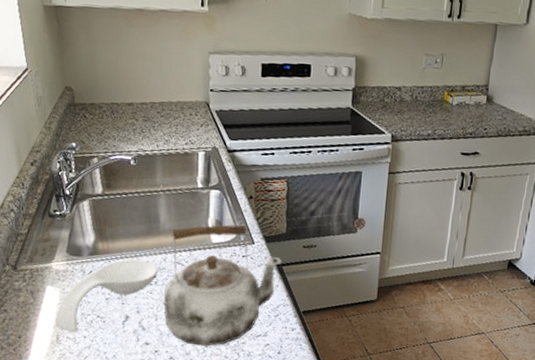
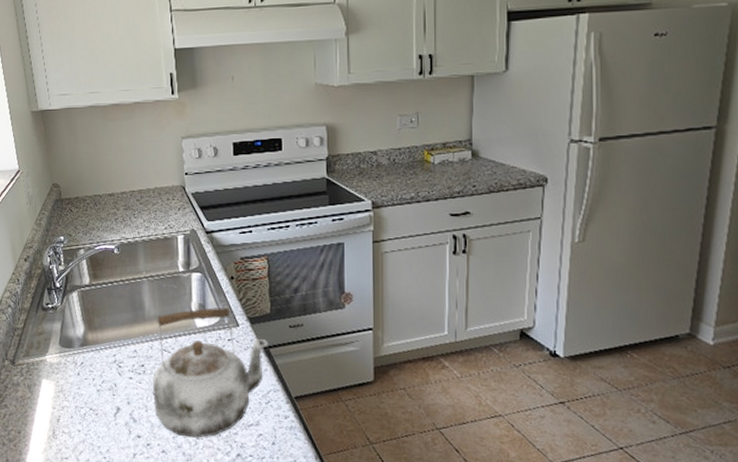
spoon rest: present [55,259,158,333] -> none [51,349,146,427]

